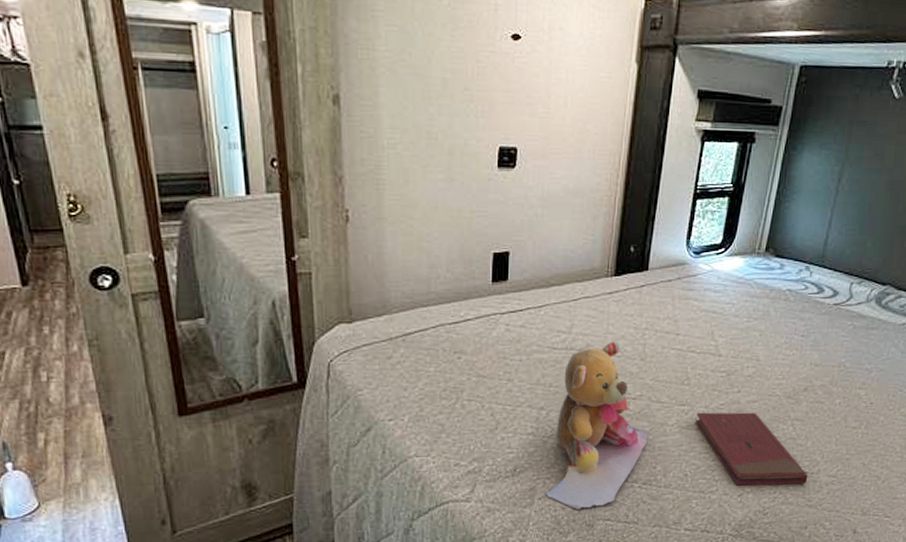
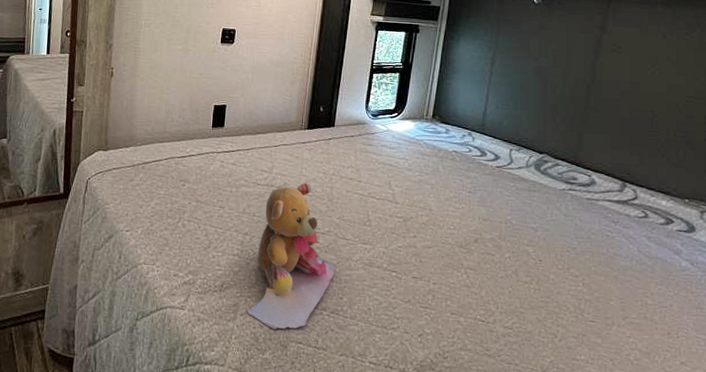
book: present [695,412,808,486] -> none [376,252,485,333]

